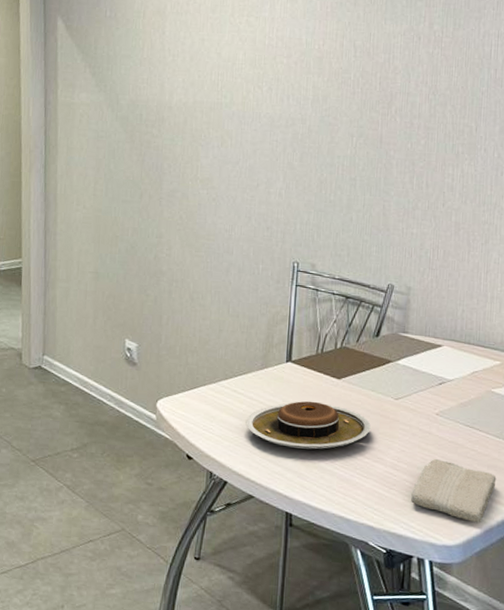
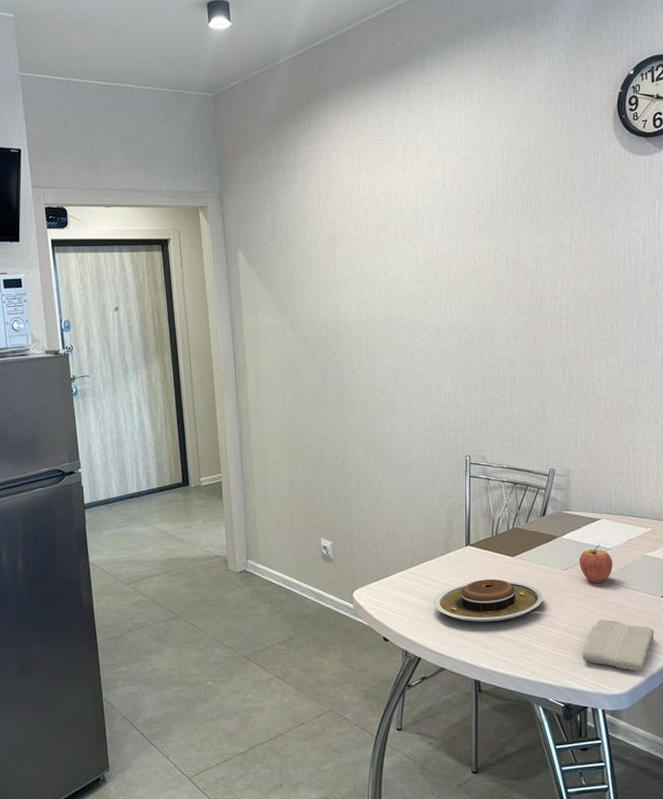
fruit: none [414,374,454,419] -> present [579,544,613,584]

